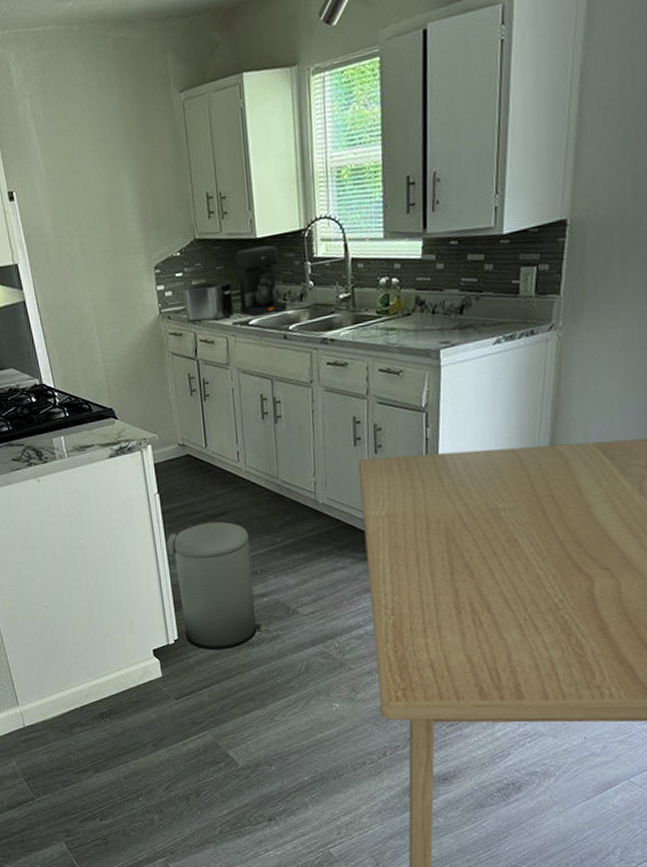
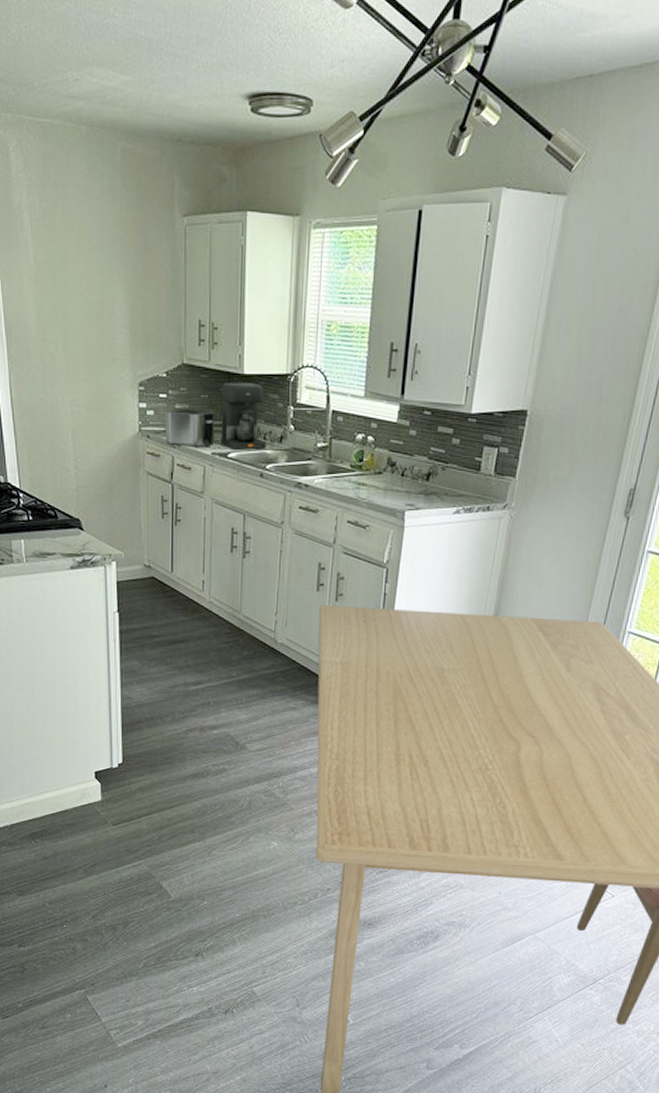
pedal bin: present [166,521,271,651] -> none [121,648,218,779]

